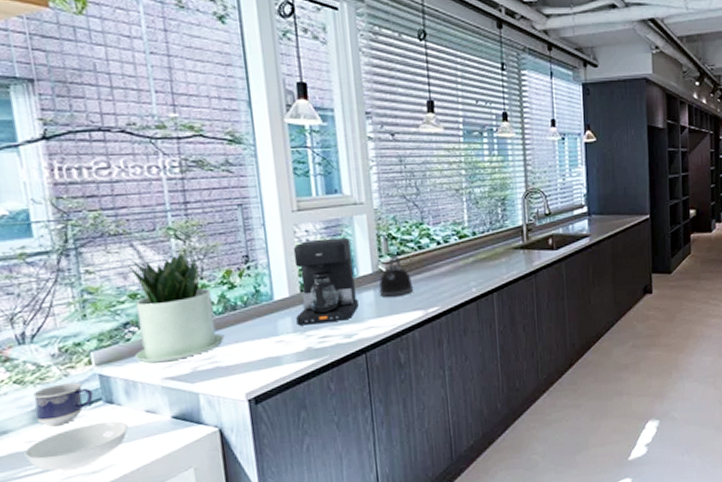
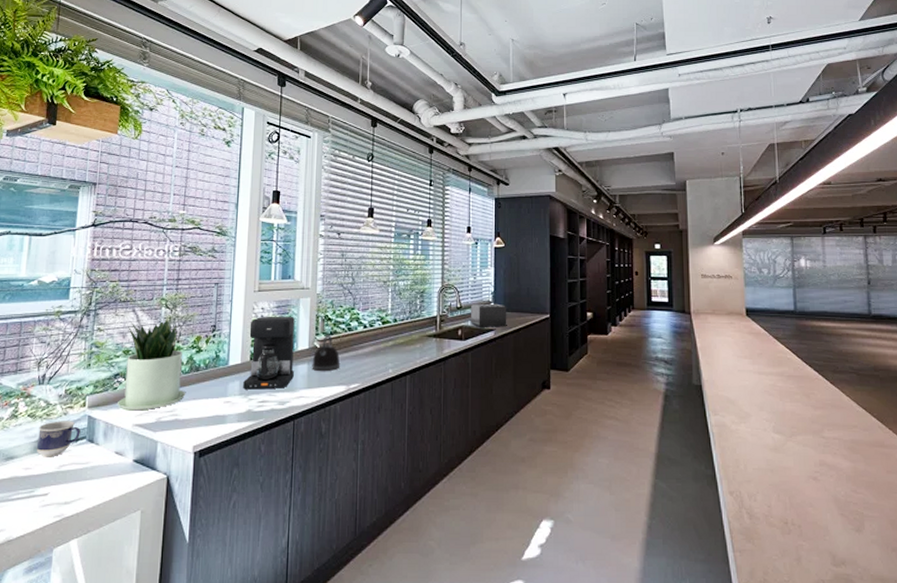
bowl: present [24,421,128,471] -> none [20,459,100,499]
toaster: none [560,206,603,234] -> present [470,303,507,327]

